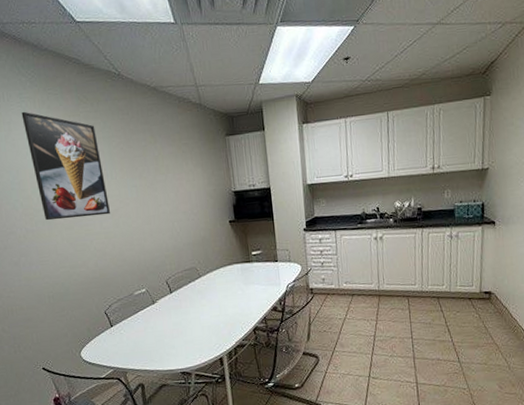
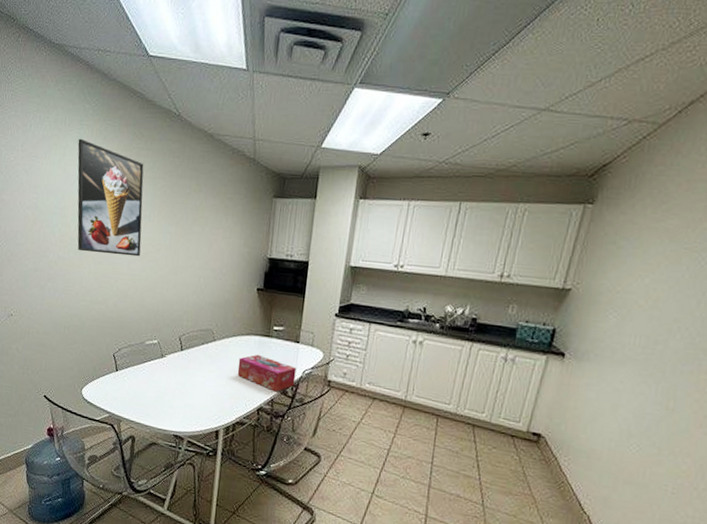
tissue box: none [226,280,282,310] -> present [237,354,297,392]

